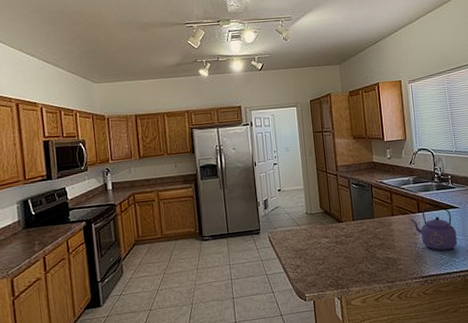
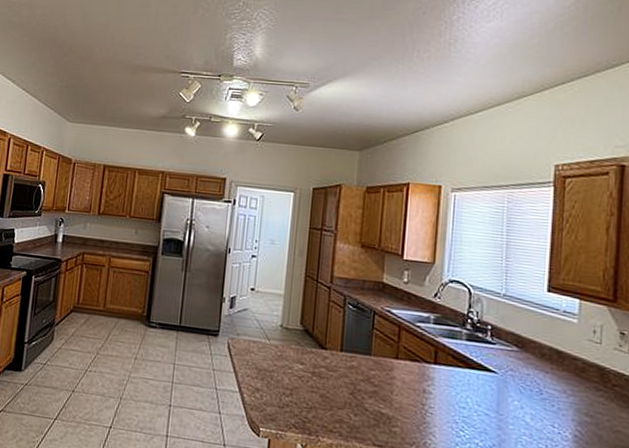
kettle: present [410,206,457,251] -> none [421,360,486,427]

